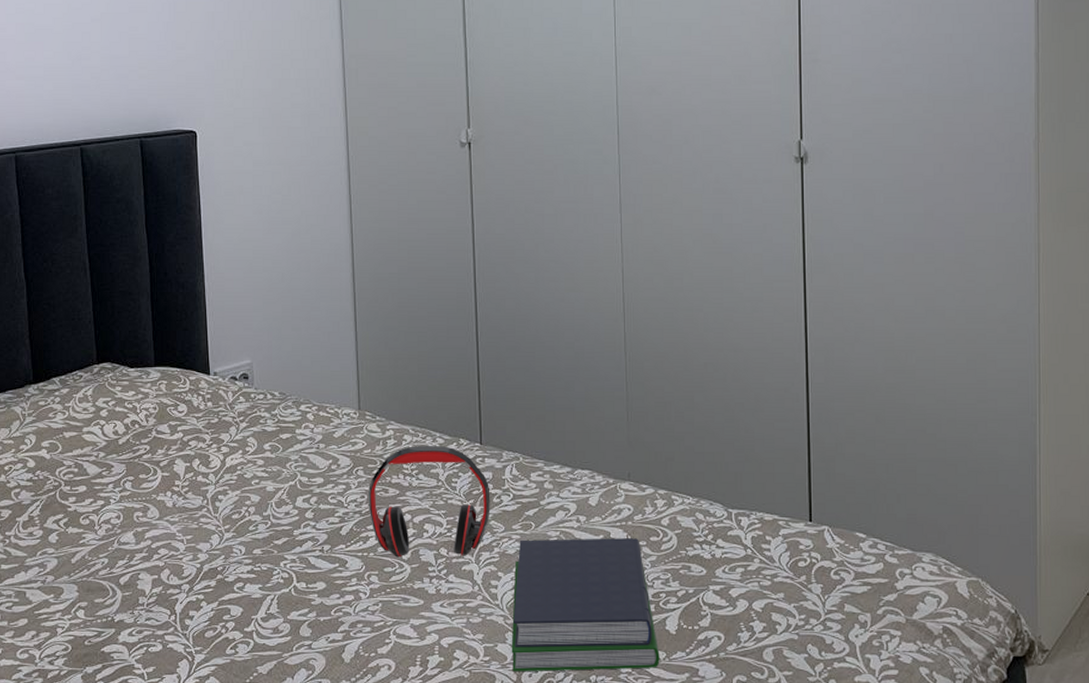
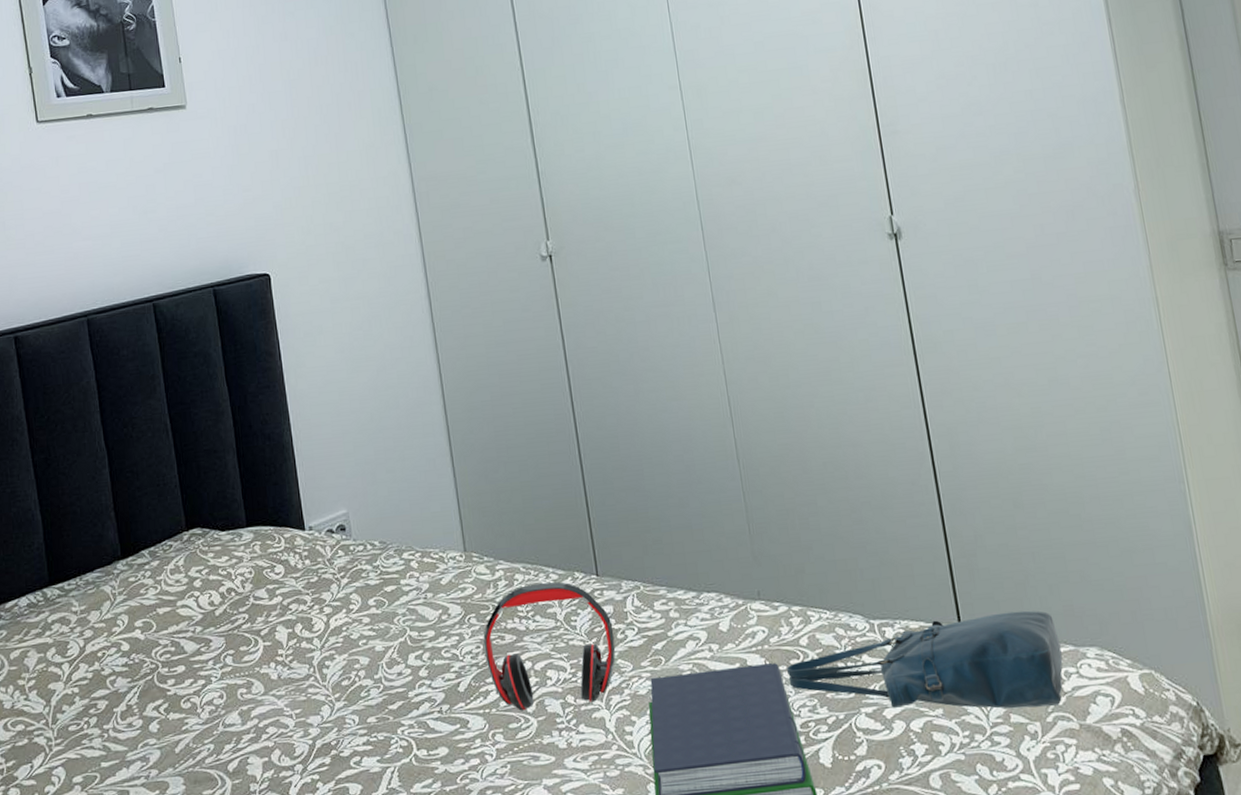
tote bag: none [647,514,900,600] -> present [787,610,1063,709]

